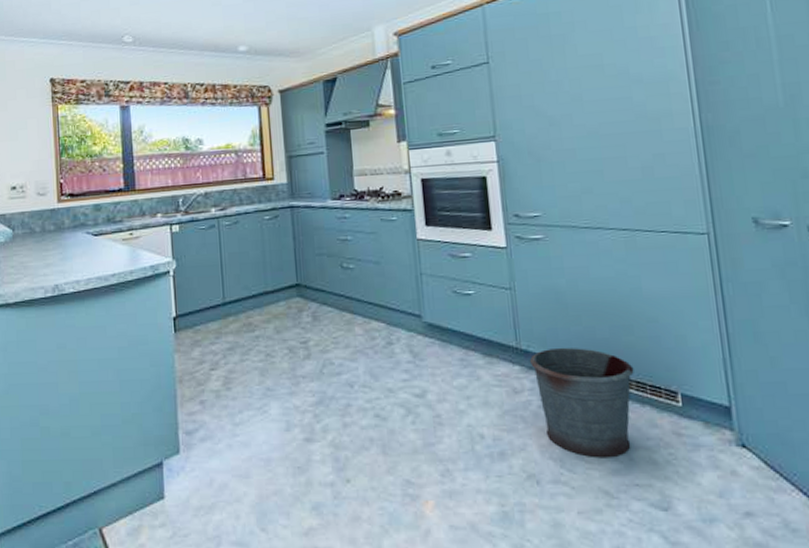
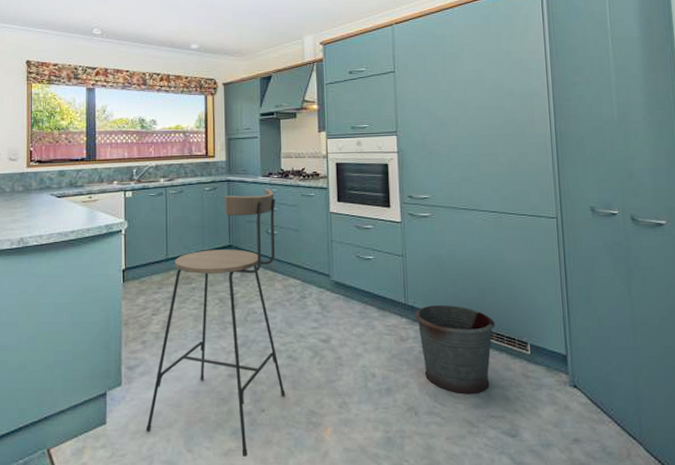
bar stool: none [210,213,375,538] -> present [145,188,286,458]

